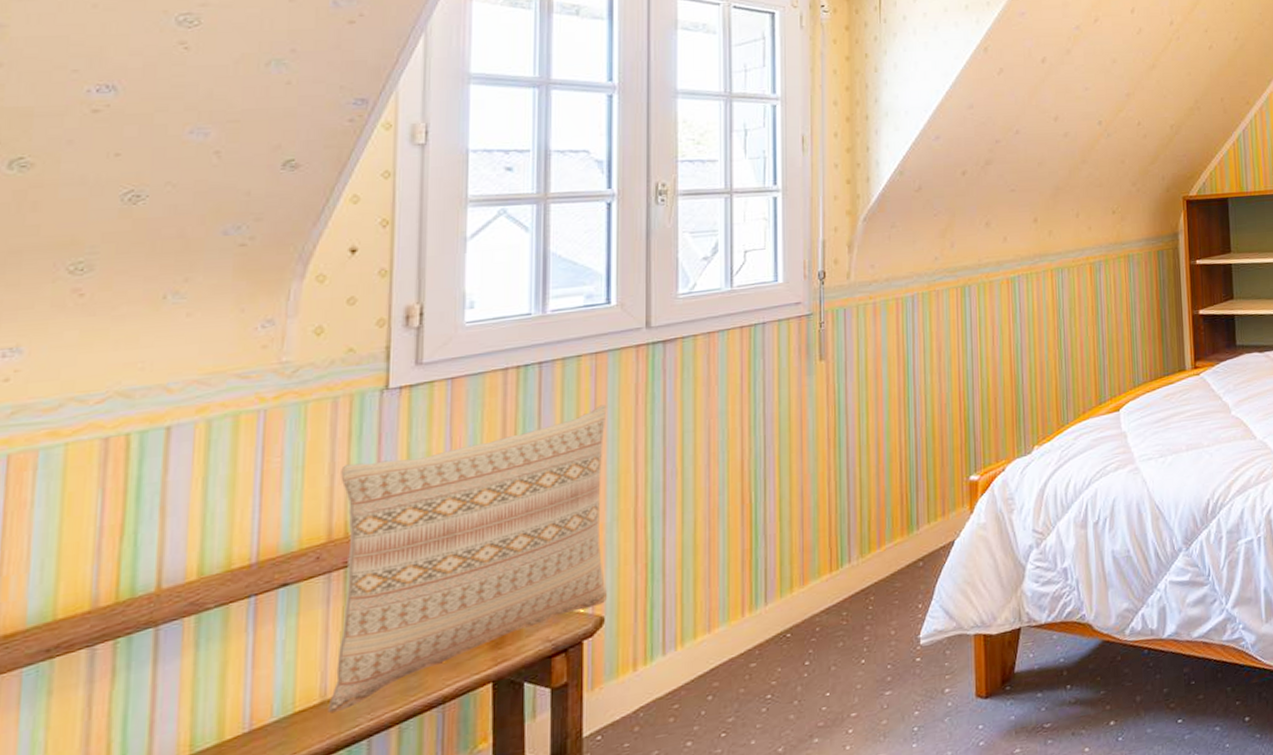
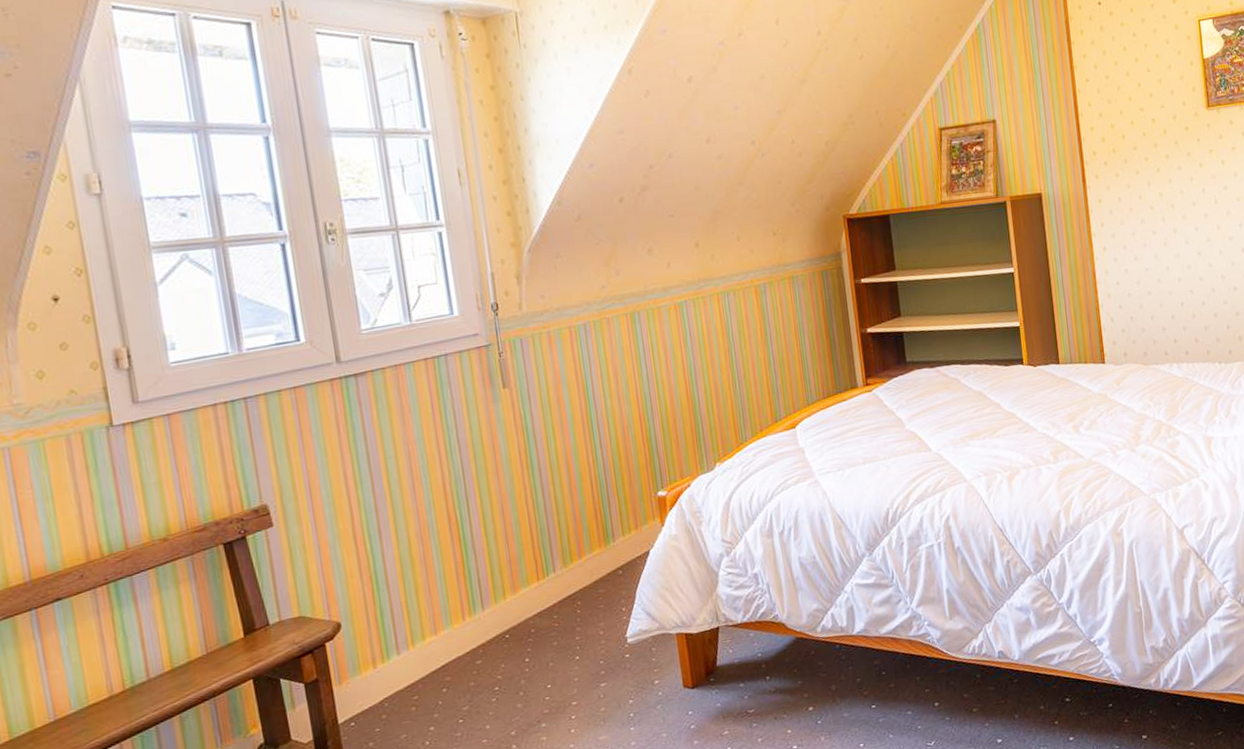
pillow: present [327,404,608,714] -> none [85,435,341,706]

